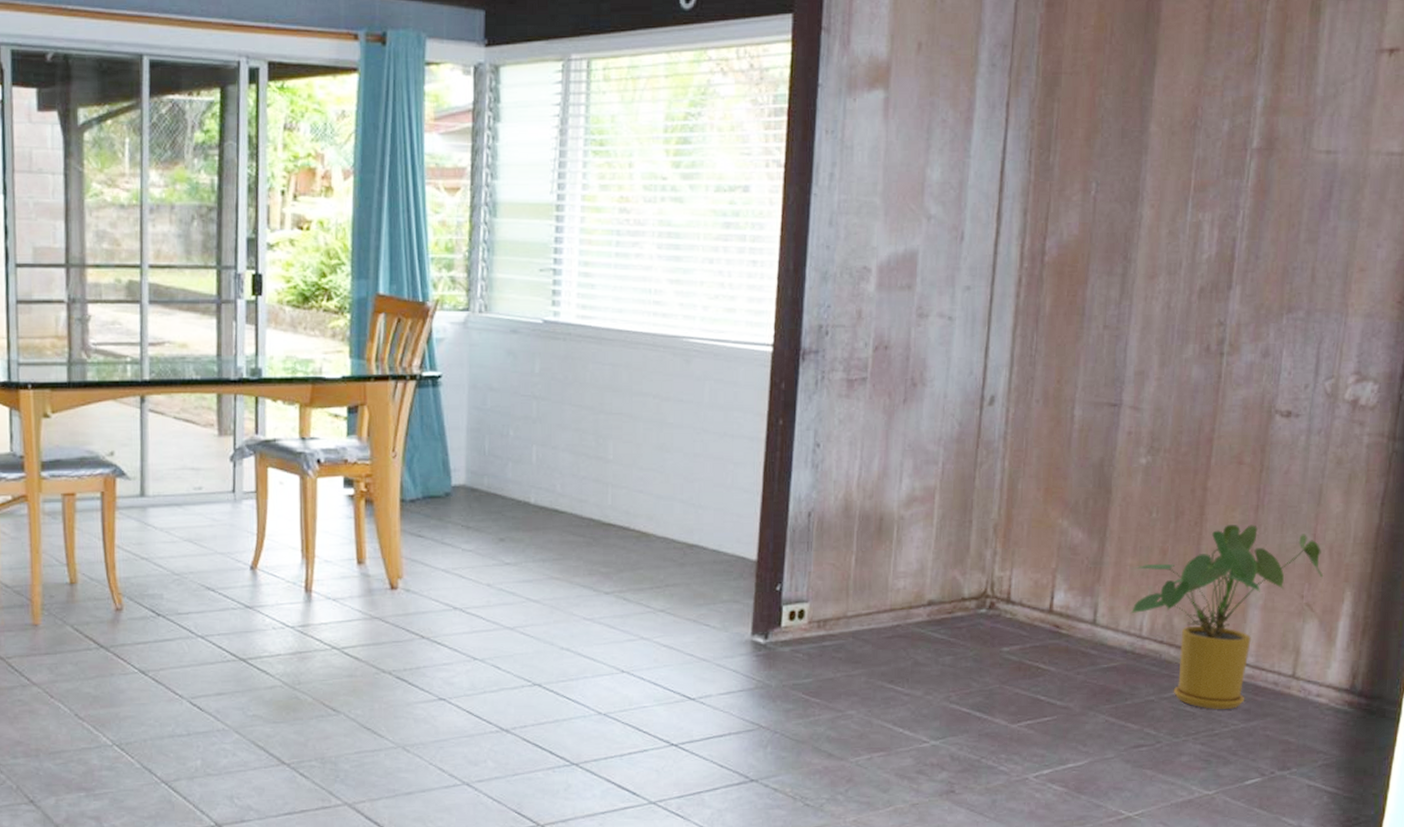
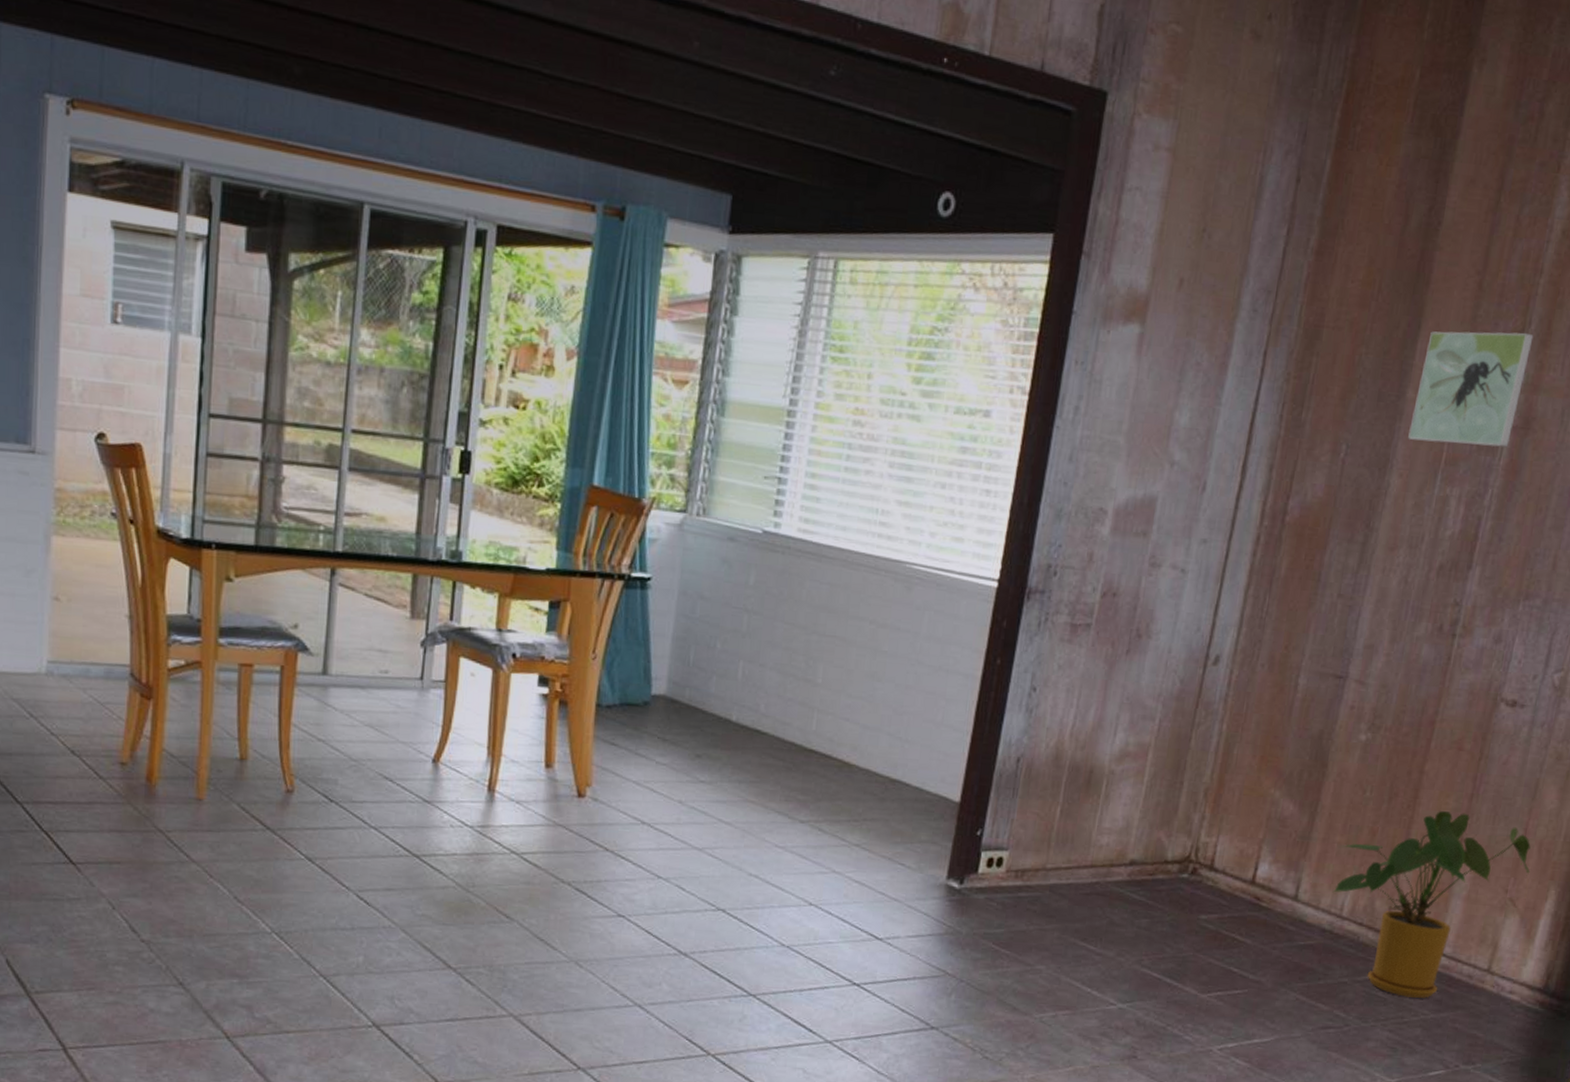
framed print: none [1155,58,1267,171] -> present [1408,331,1534,448]

